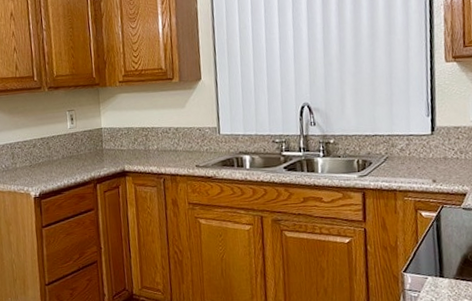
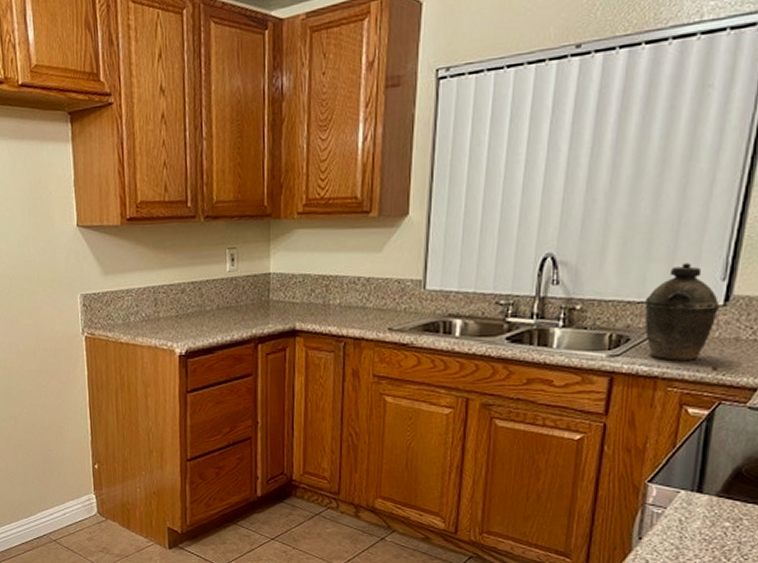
kettle: none [377,105,429,177] -> present [644,263,720,361]

